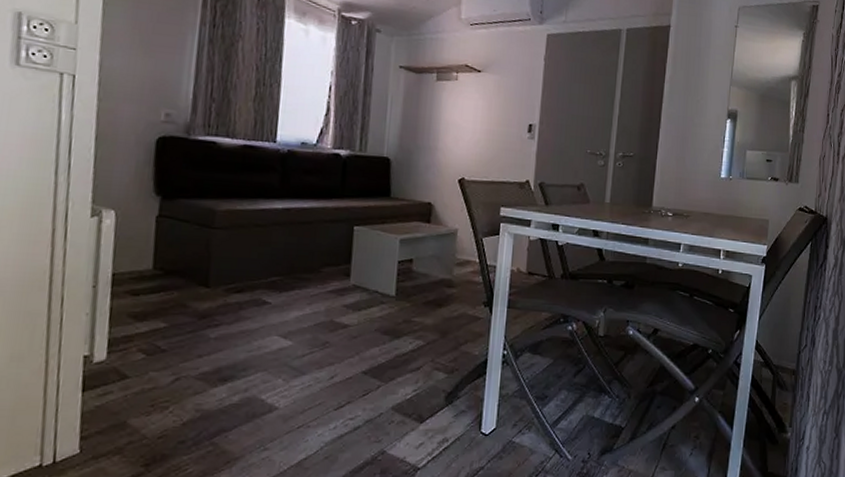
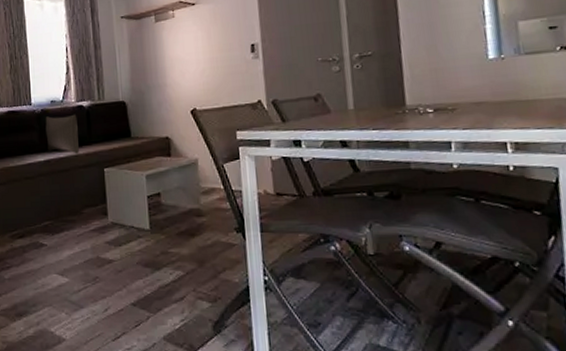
pillow: none [289,159,331,207] -> present [45,114,79,154]

